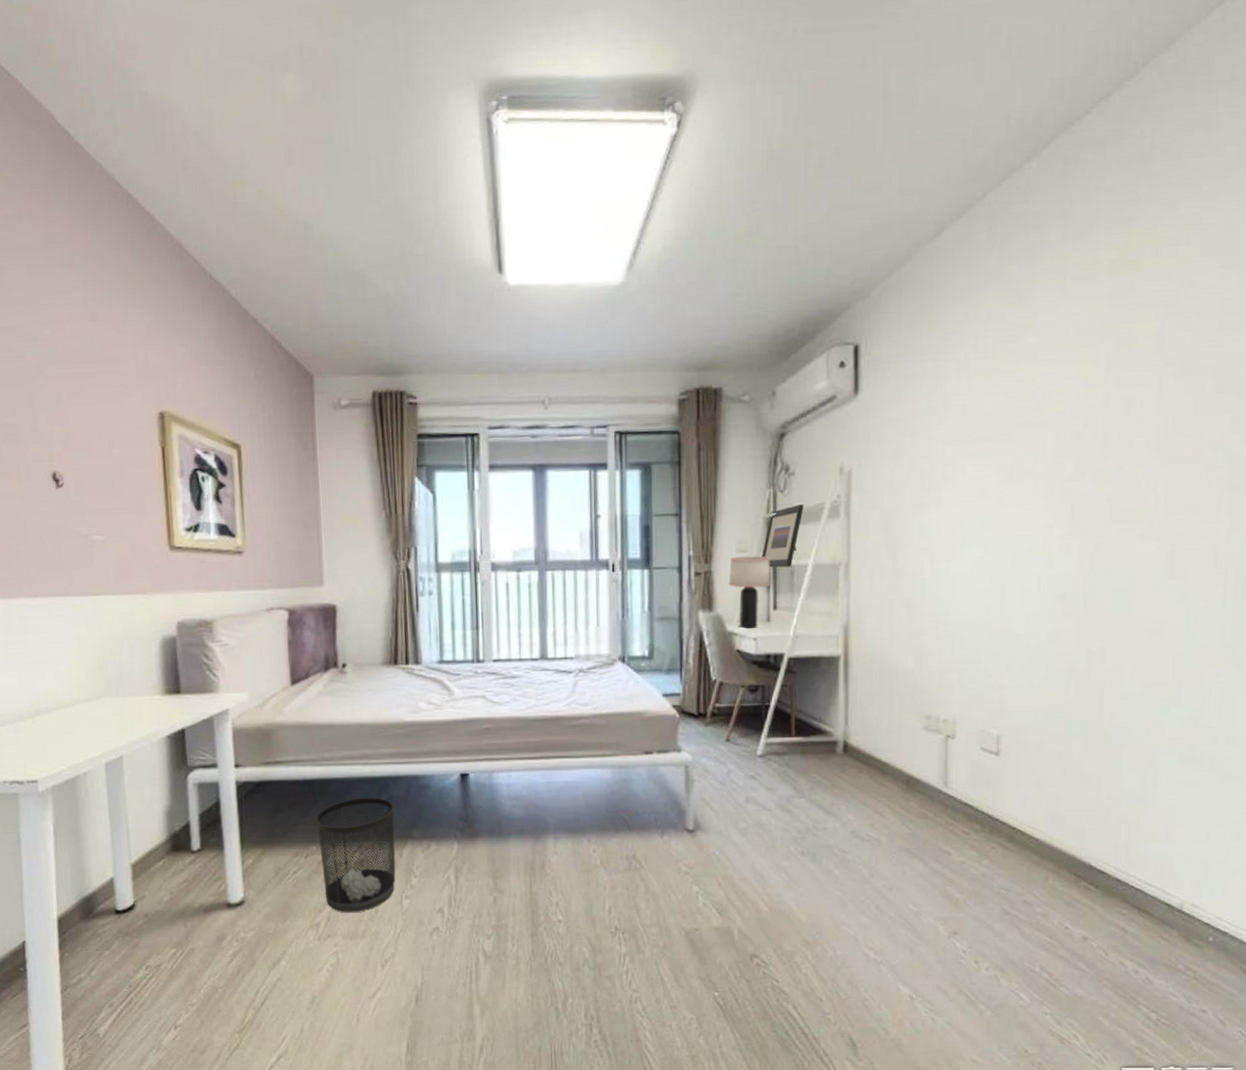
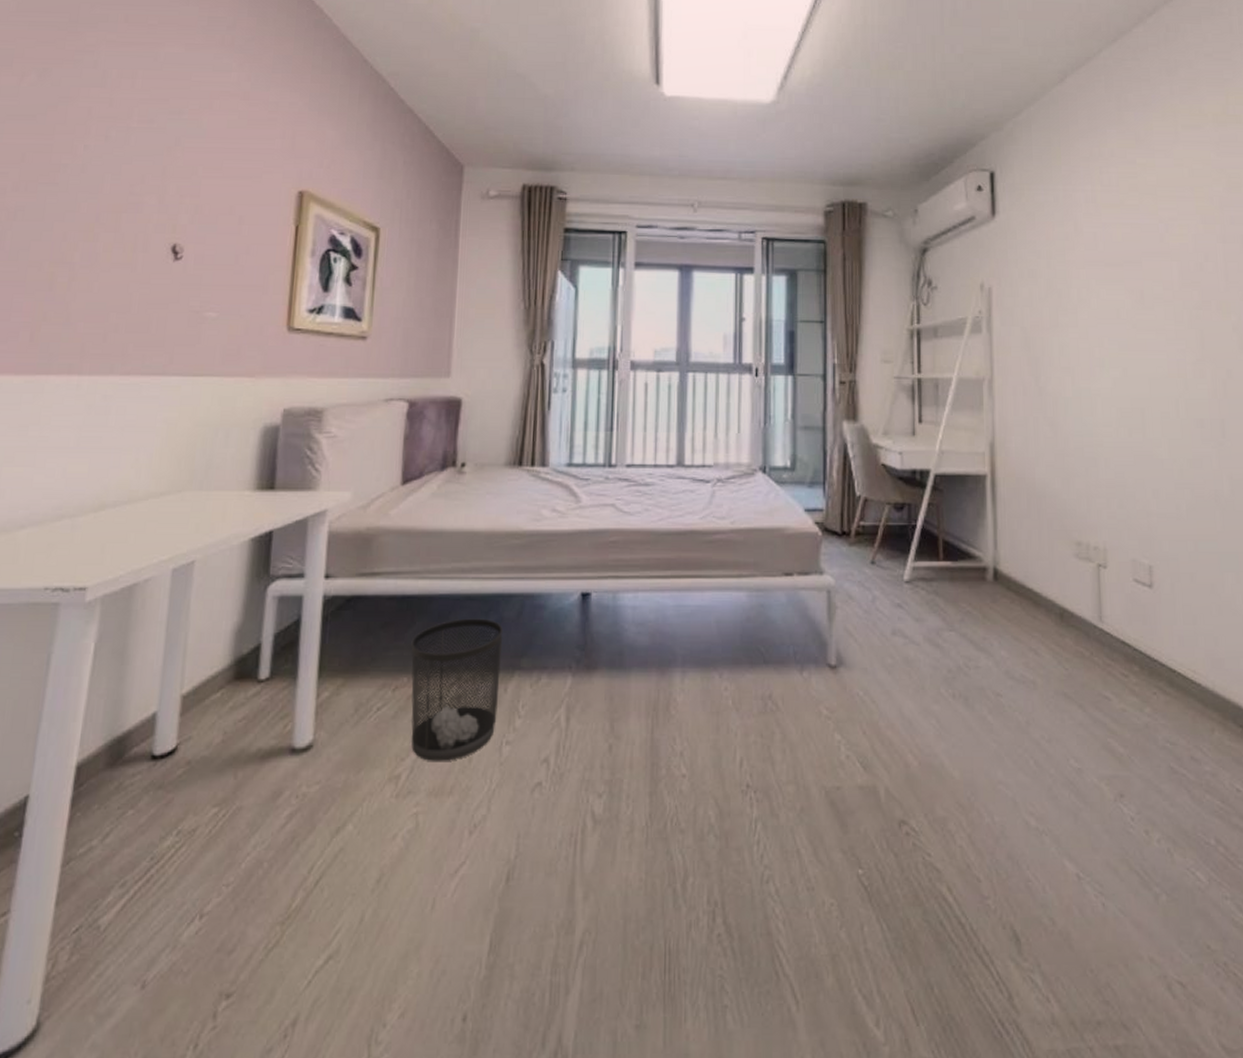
table lamp: present [728,556,770,628] -> none [873,367,915,441]
picture frame: present [762,504,804,568] -> none [906,318,947,380]

